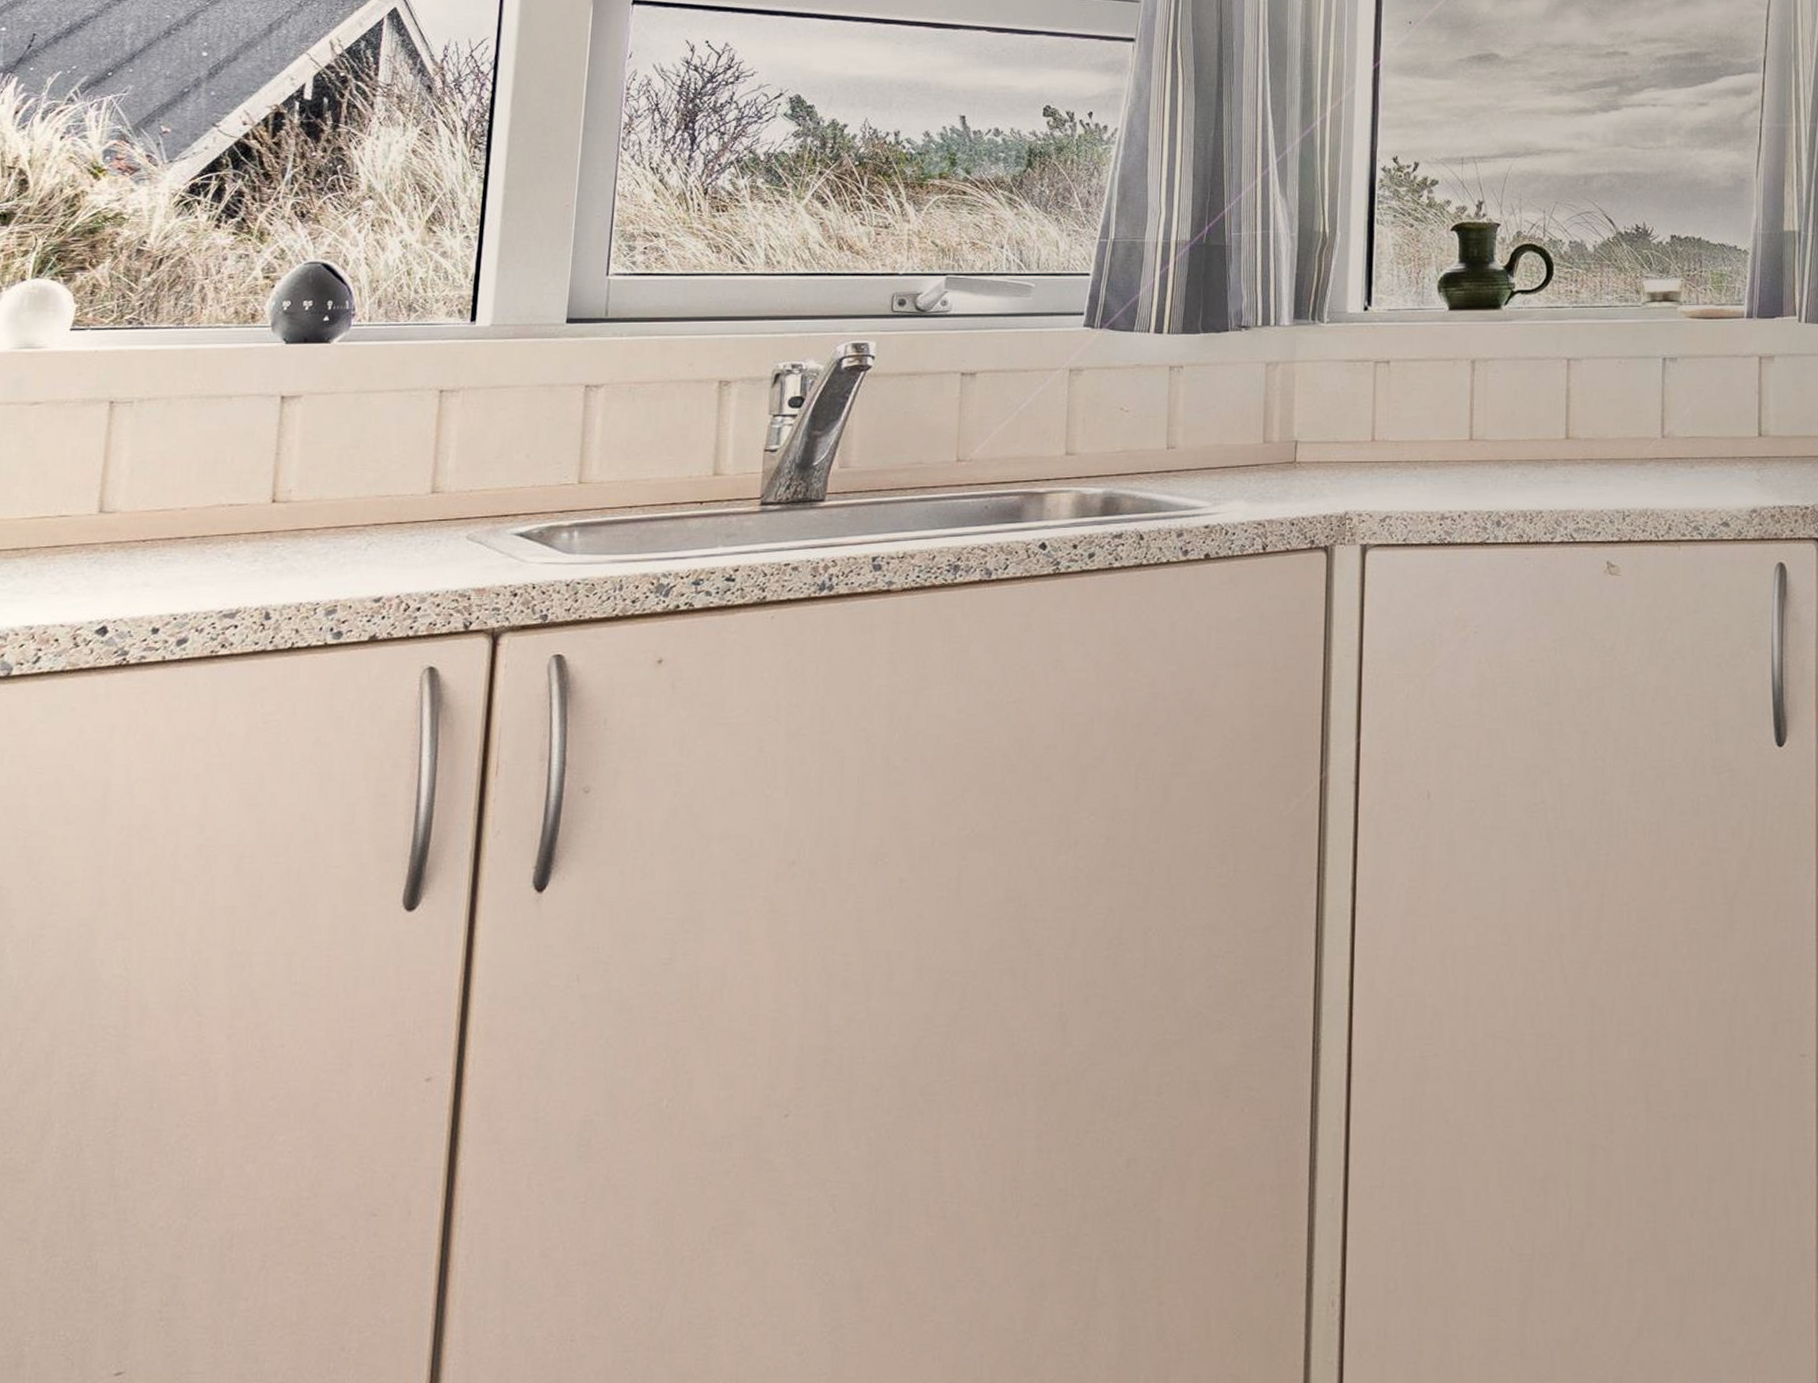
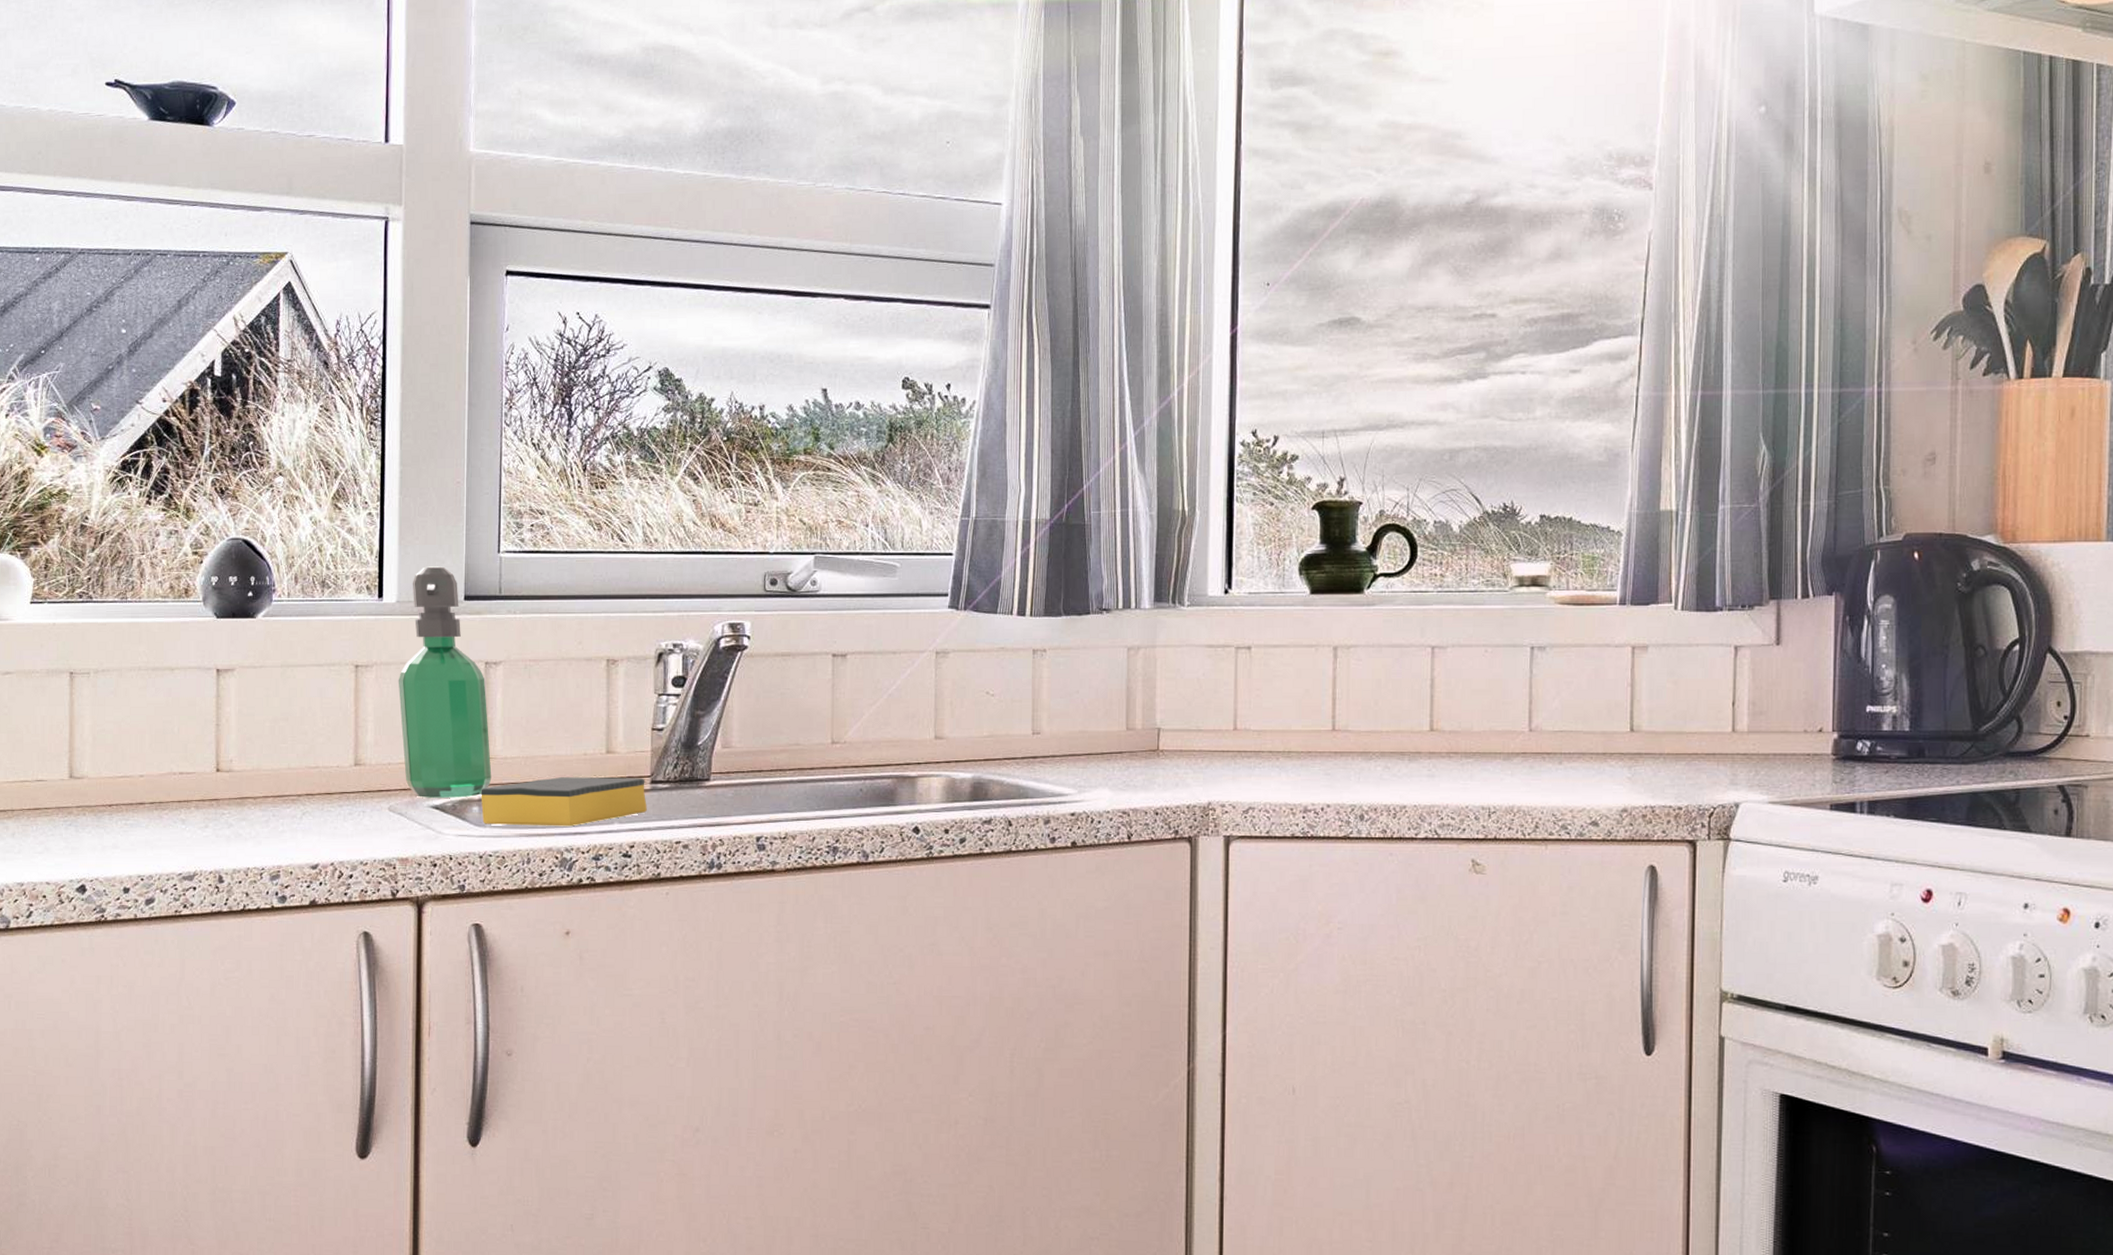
soap dispenser: none [486,289,586,525] -> present [398,566,492,798]
sponge: none [571,500,755,551] -> present [481,777,647,827]

